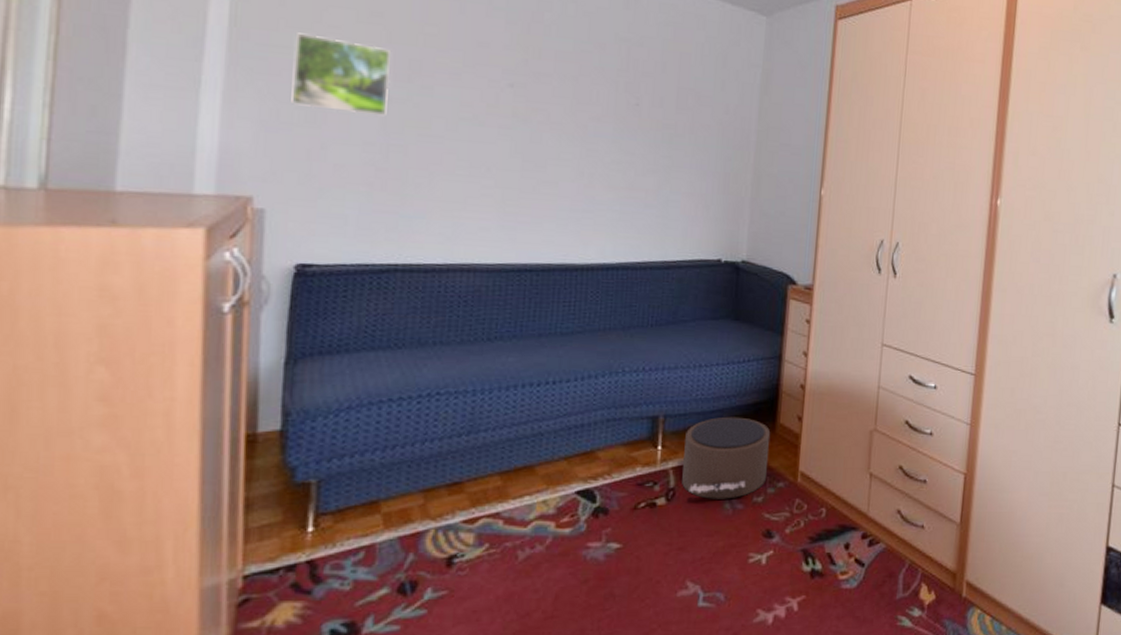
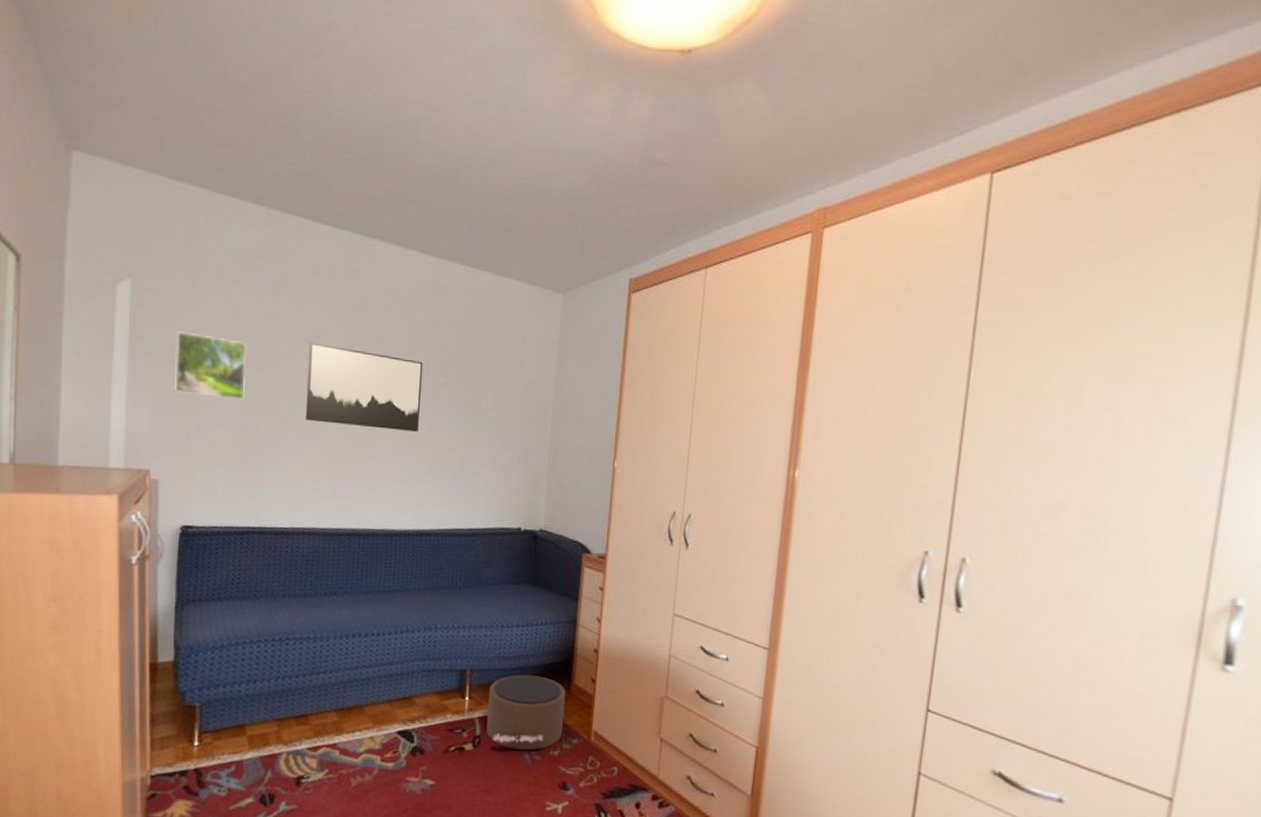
wall art: none [466,53,611,156] -> present [305,342,424,432]

